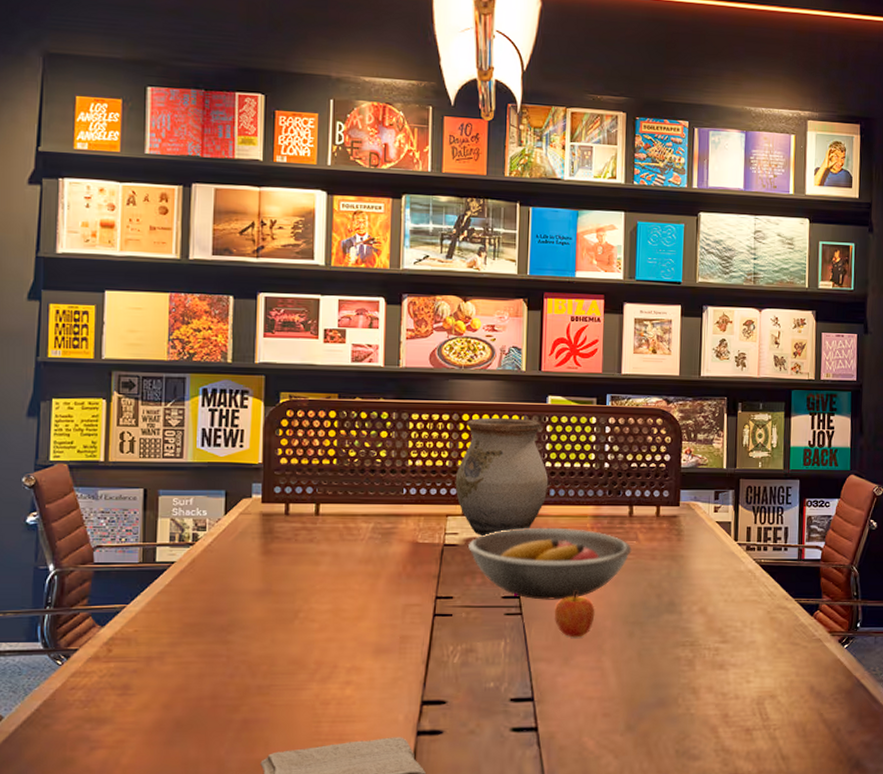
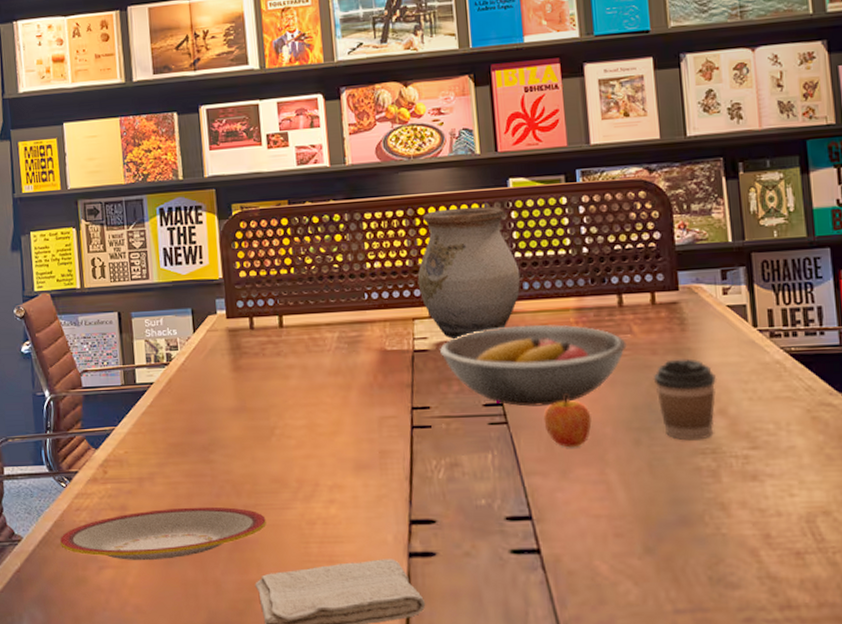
plate: none [47,686,279,740] -> present [59,506,266,560]
coffee cup: none [650,564,702,634] -> present [653,359,717,441]

